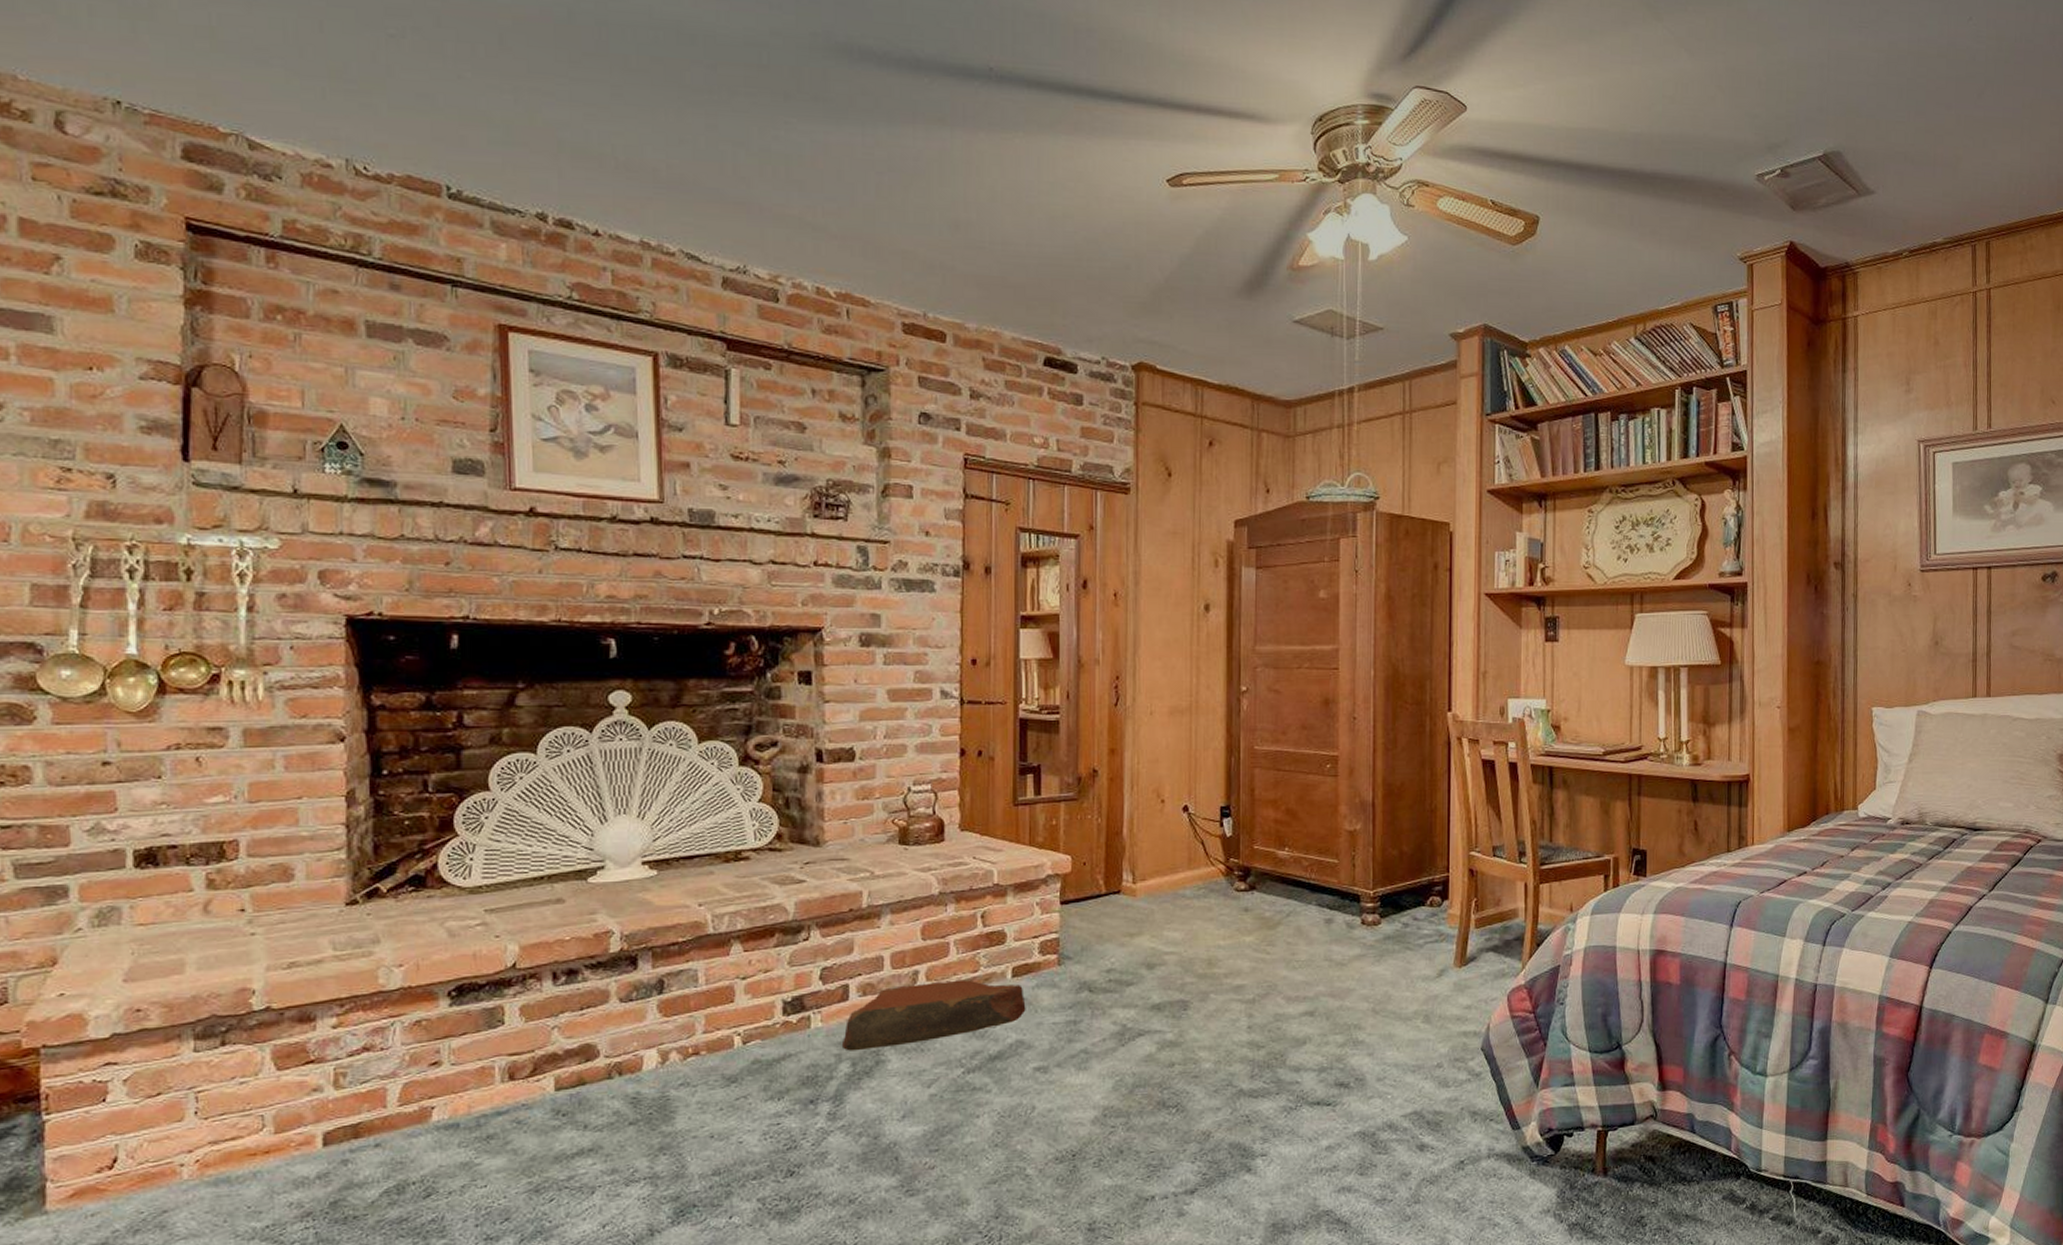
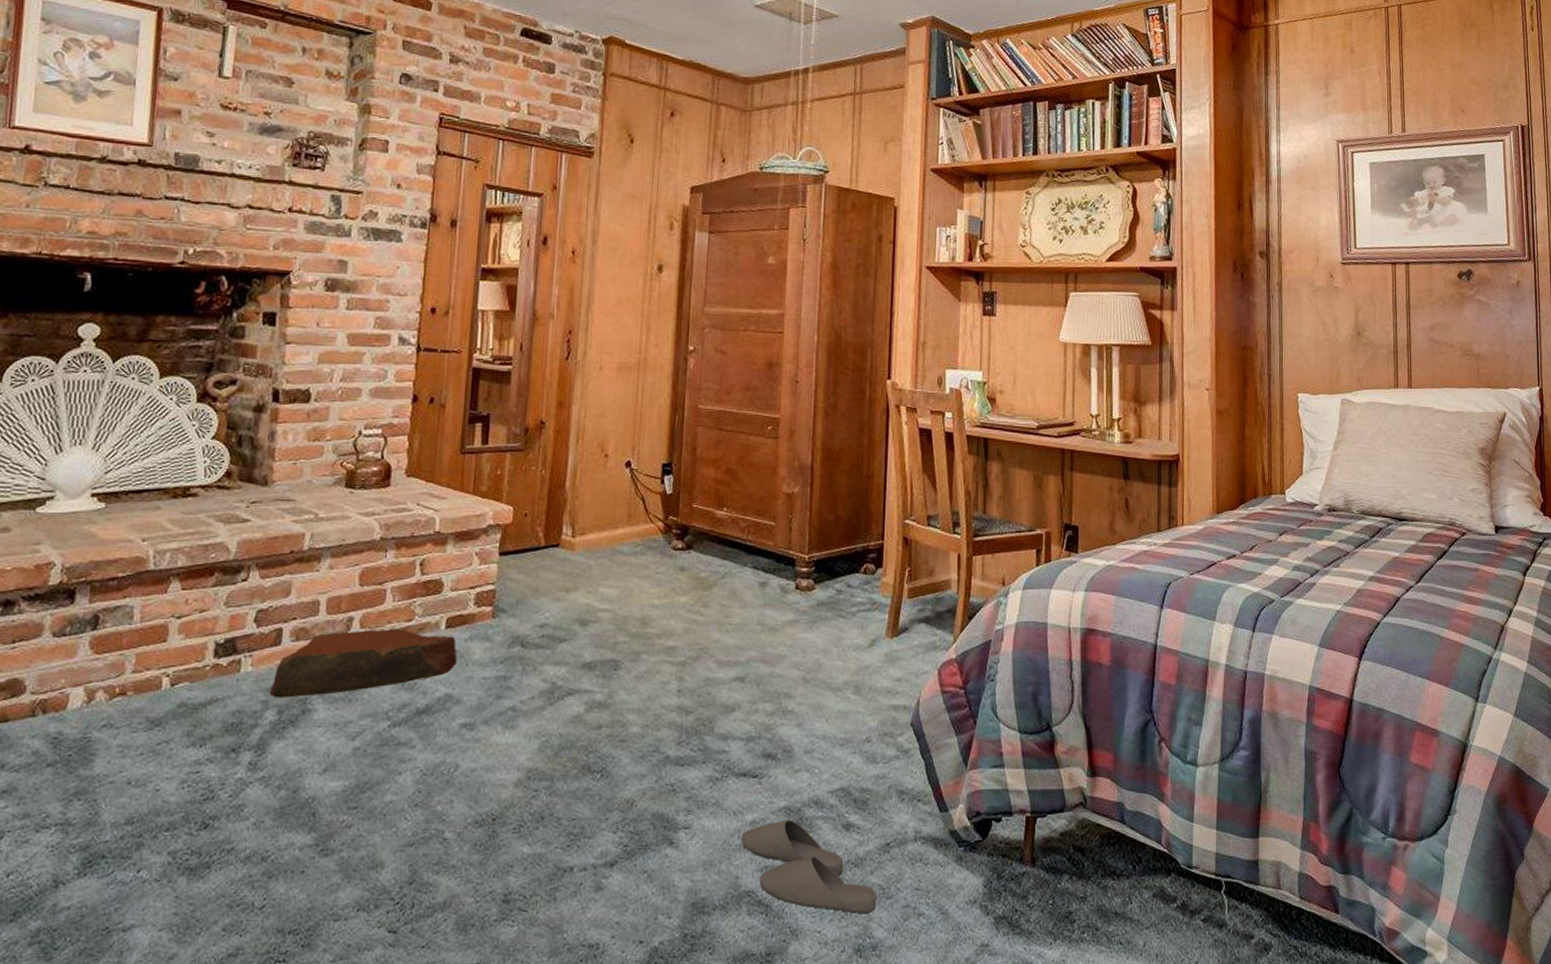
slippers: none [1317,1143,1453,1227] -> present [740,819,878,913]

